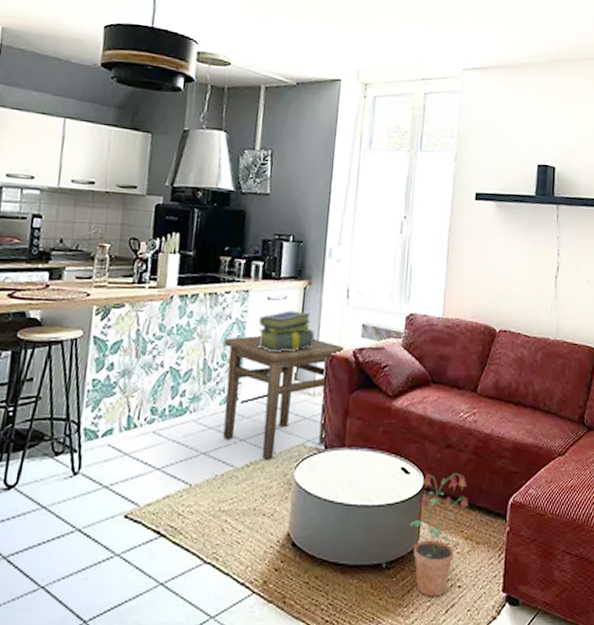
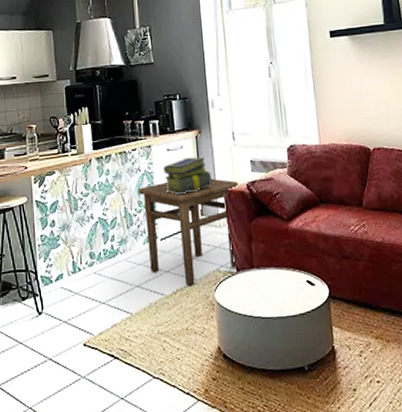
potted plant: present [410,473,469,597] -> none [323,280,373,393]

